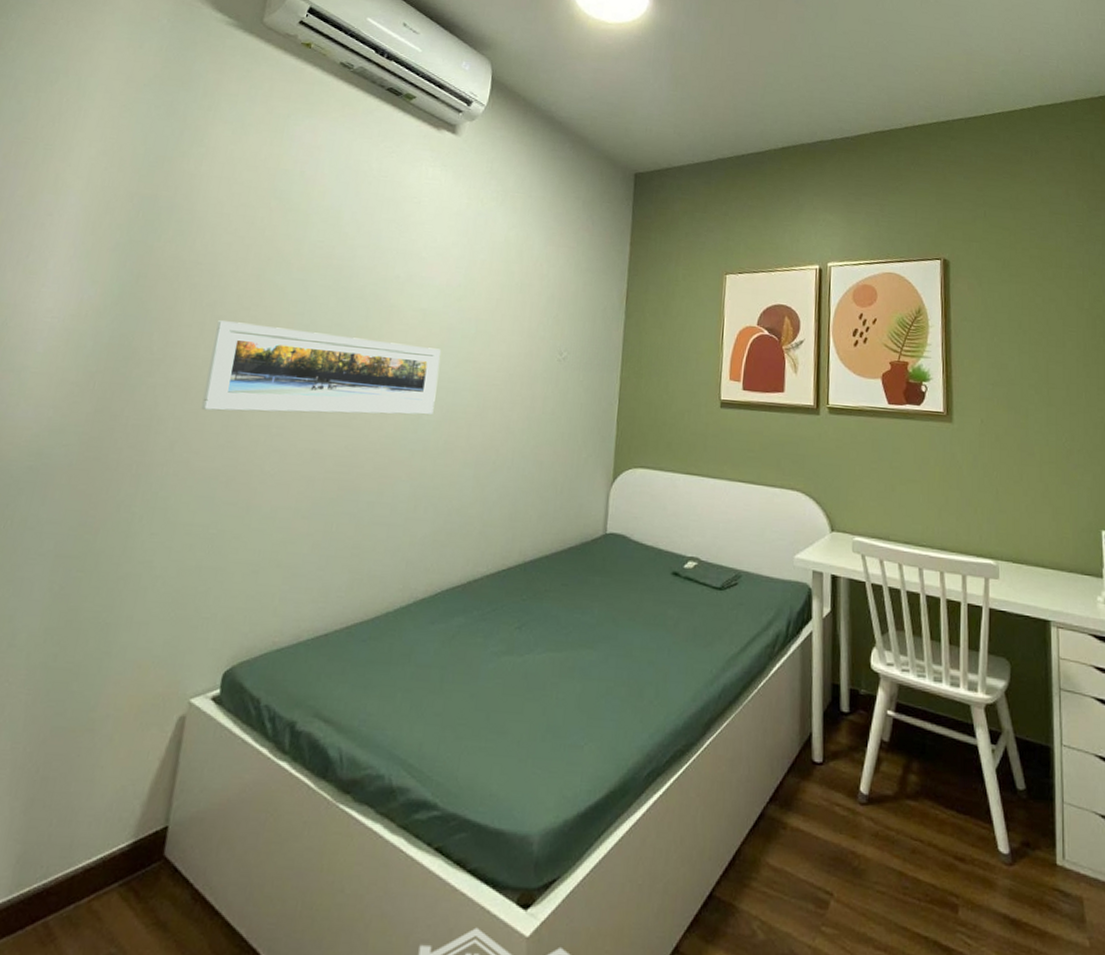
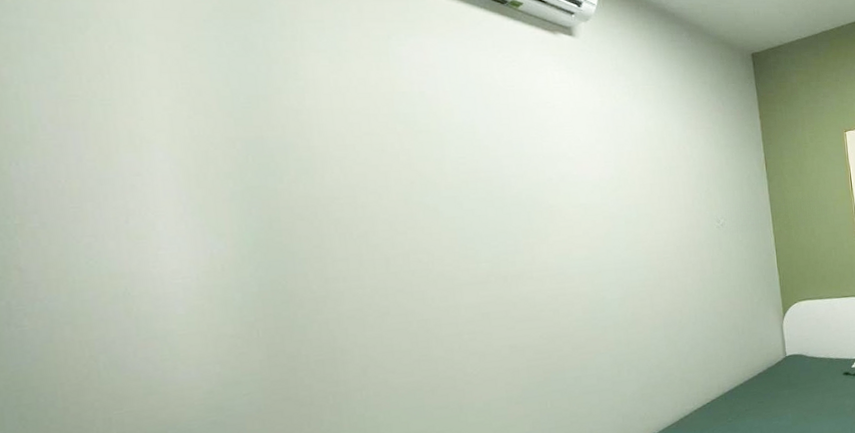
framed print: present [201,320,441,415] -> none [375,236,615,334]

